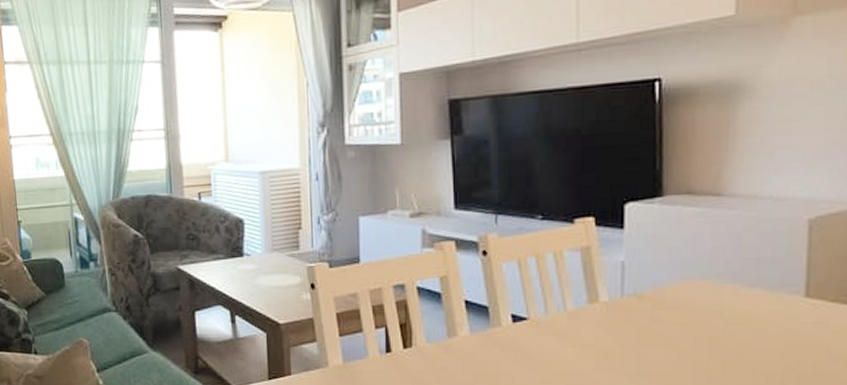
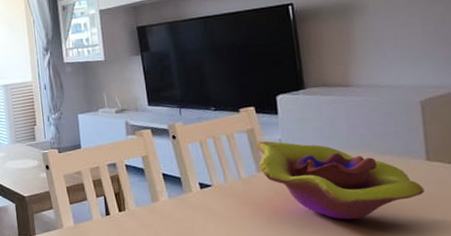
decorative bowl: none [591,263,797,369] -> present [256,141,424,220]

